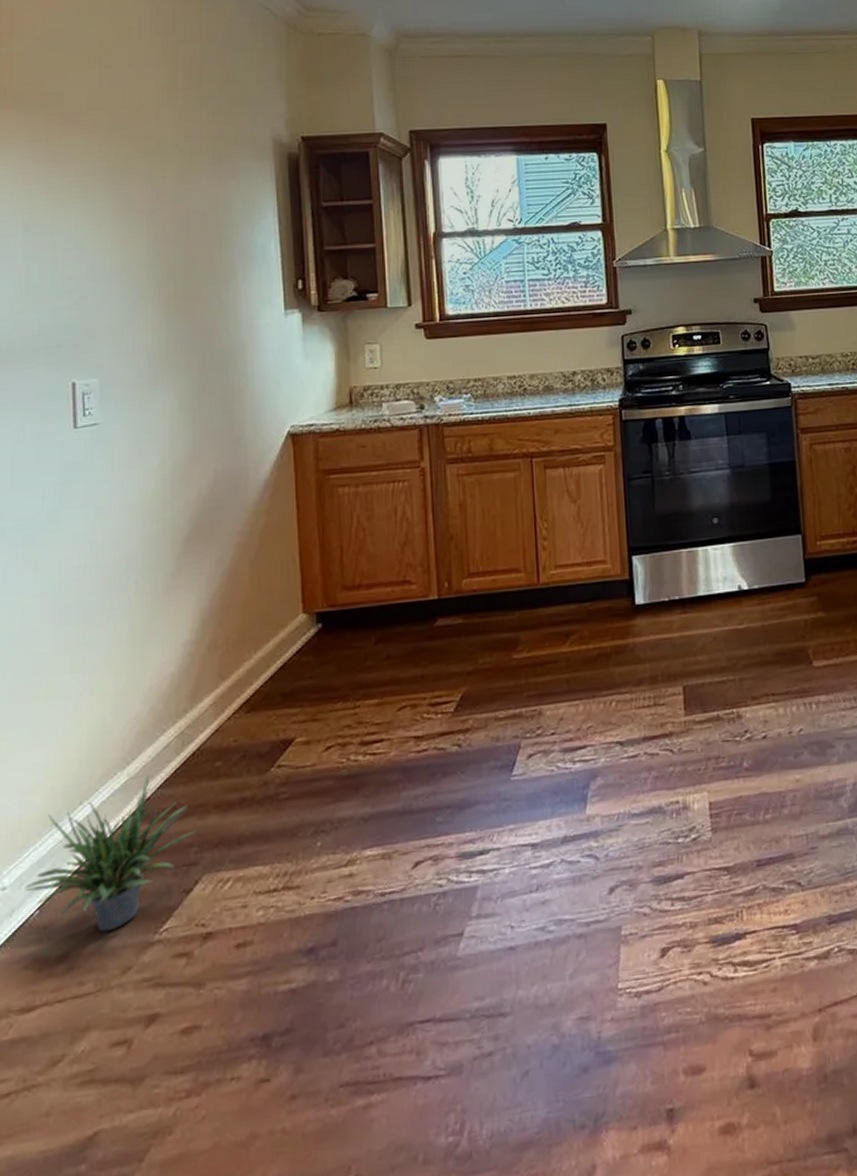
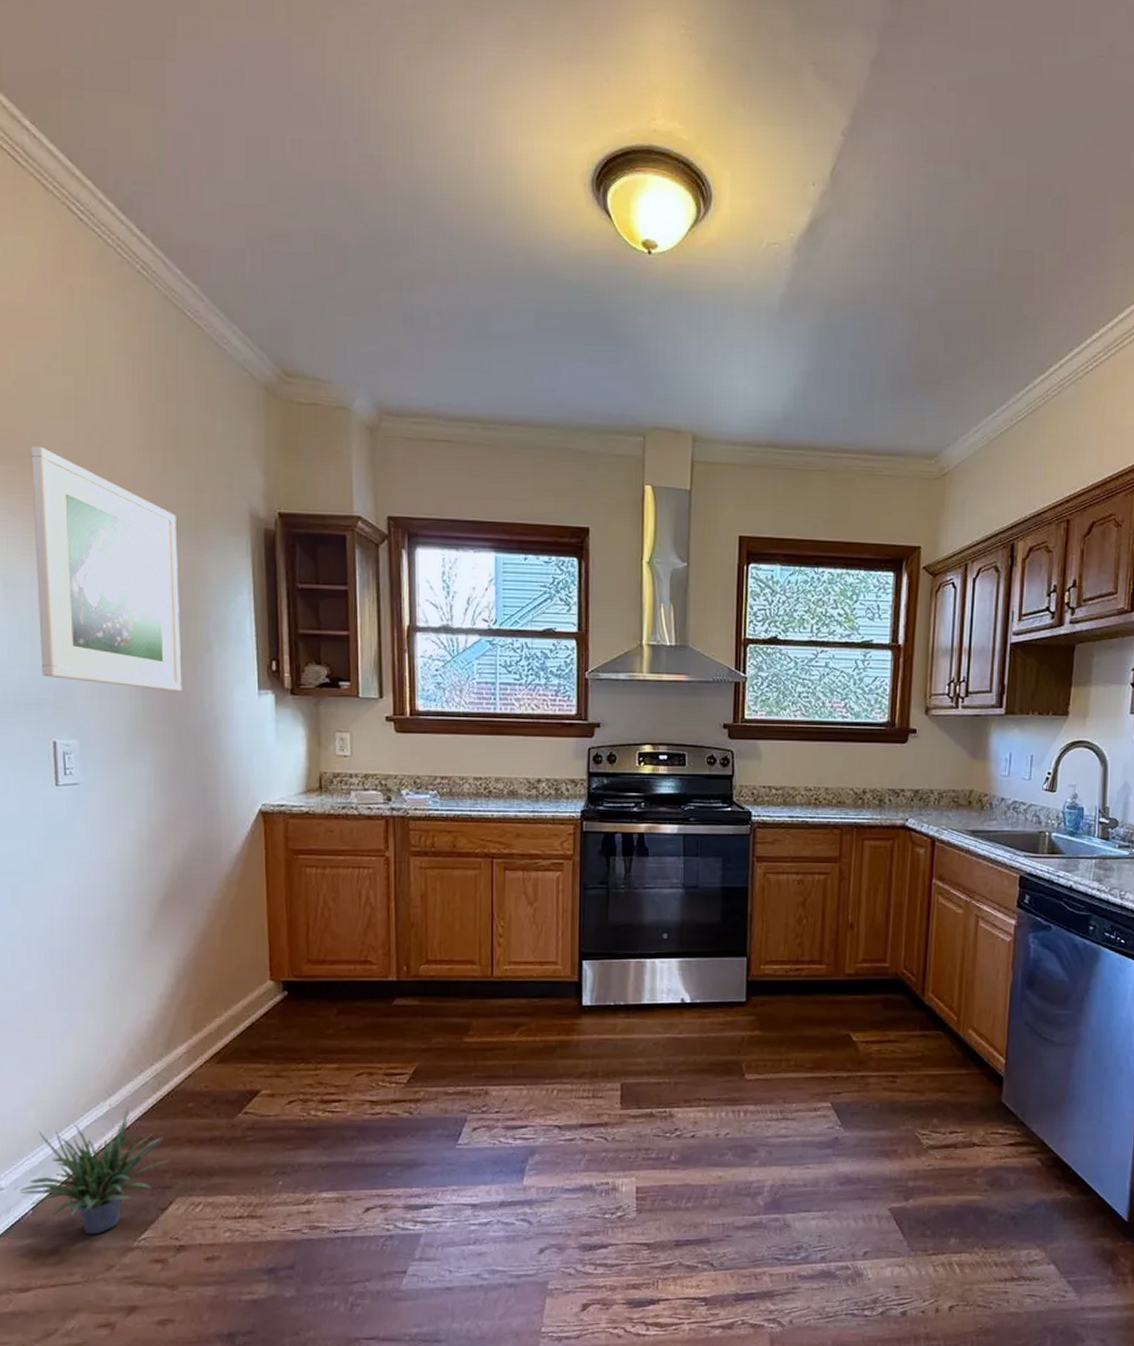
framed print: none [54,95,207,320] -> present [30,446,182,692]

